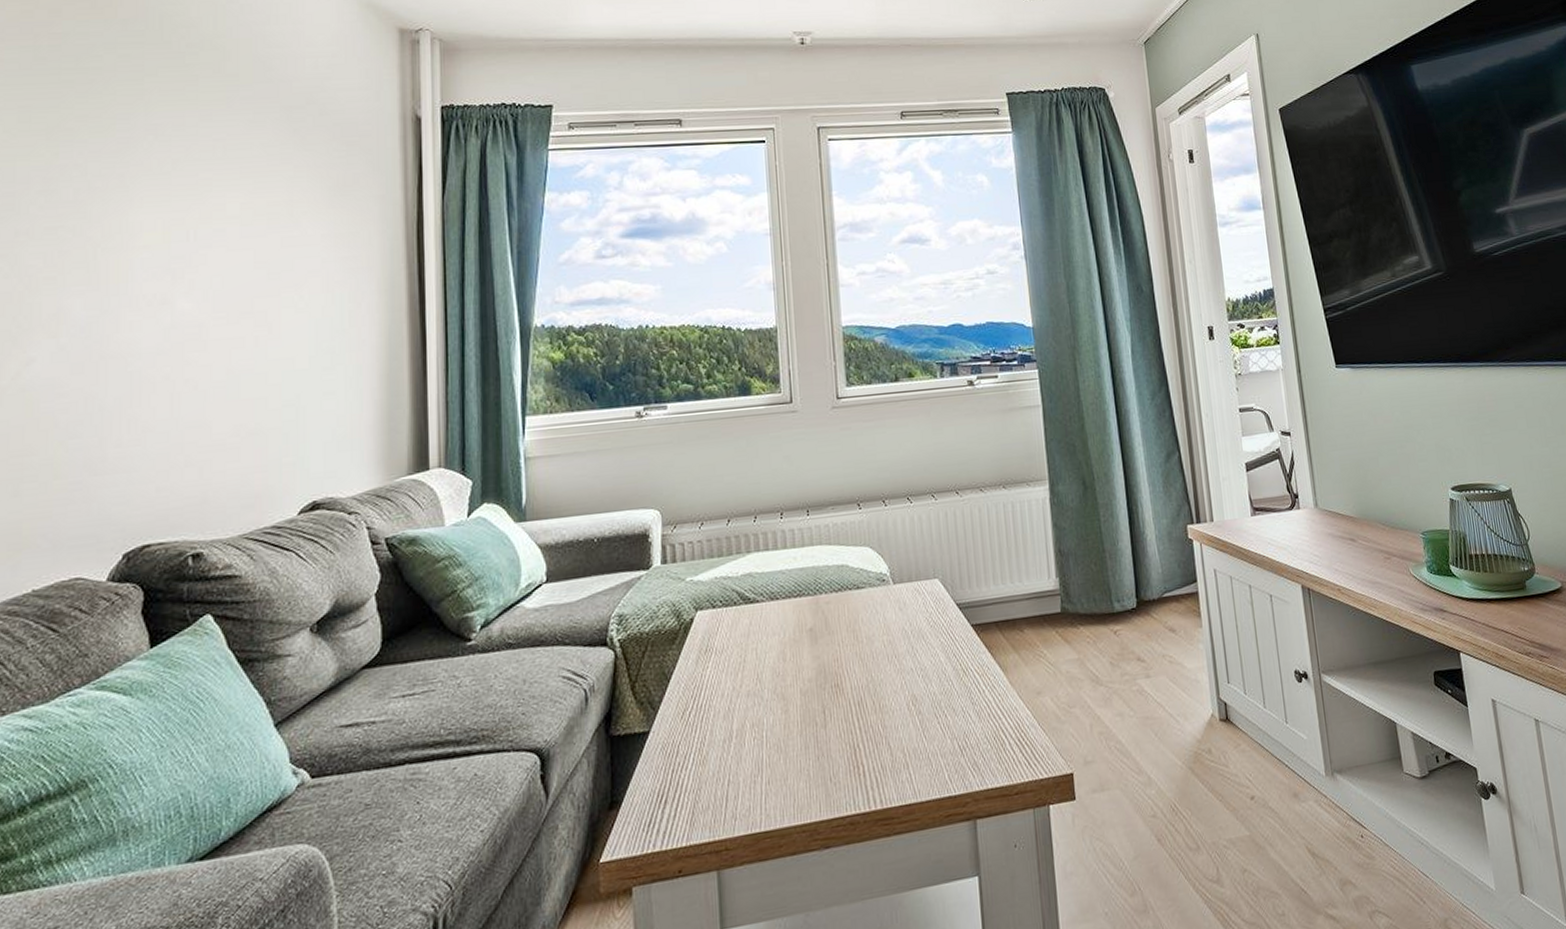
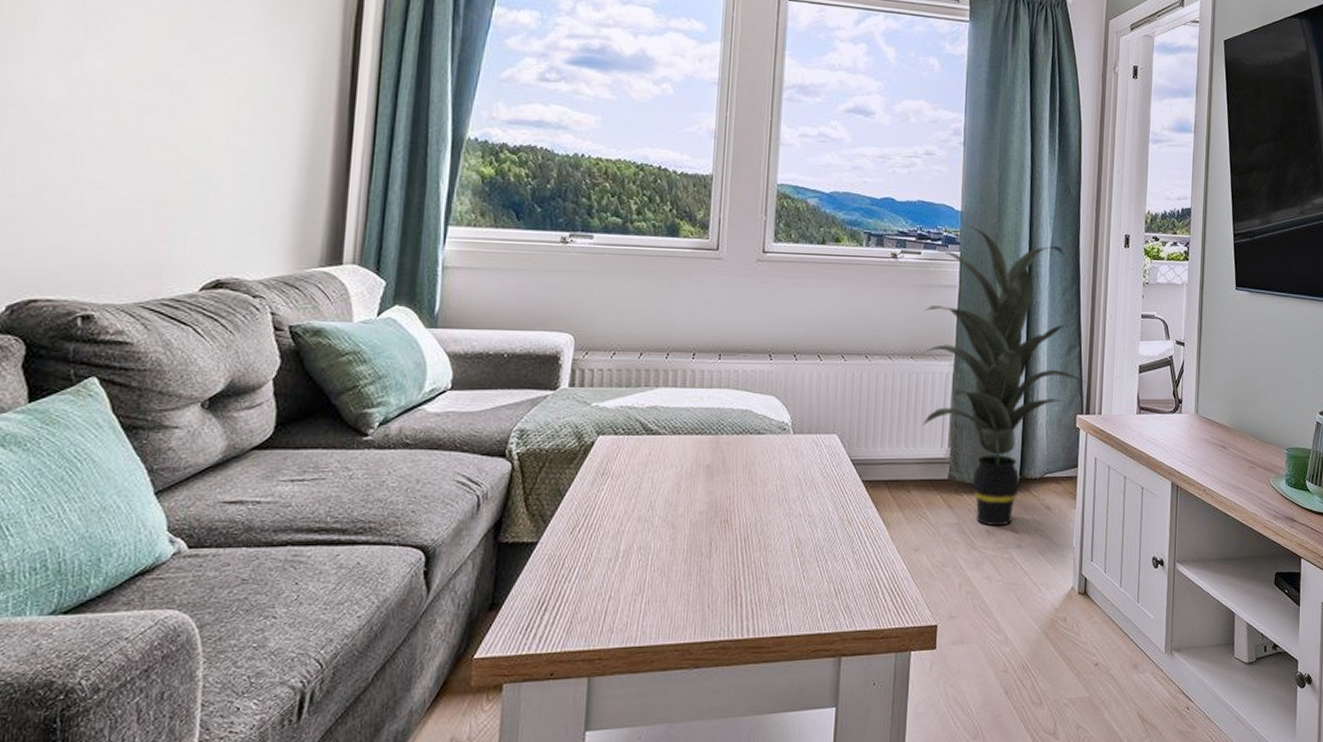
indoor plant: none [1009,341,1194,658] -> present [921,226,1088,527]

